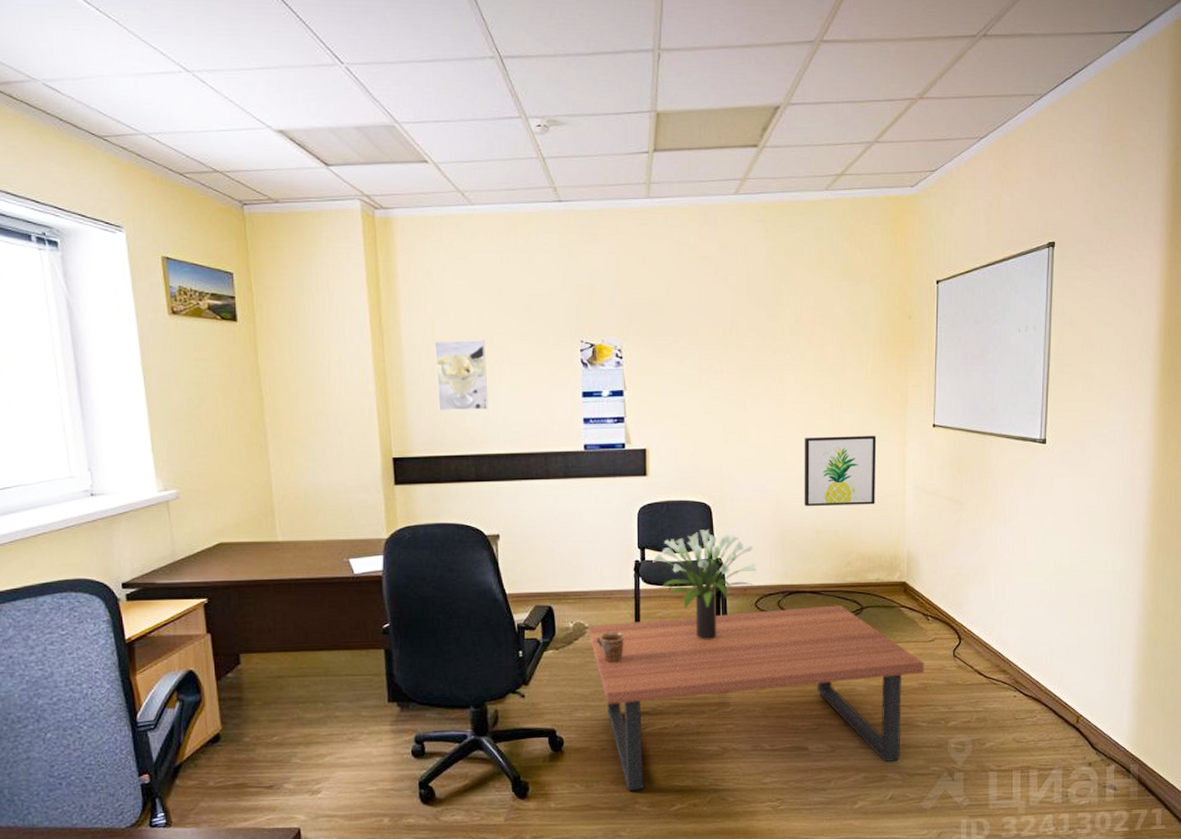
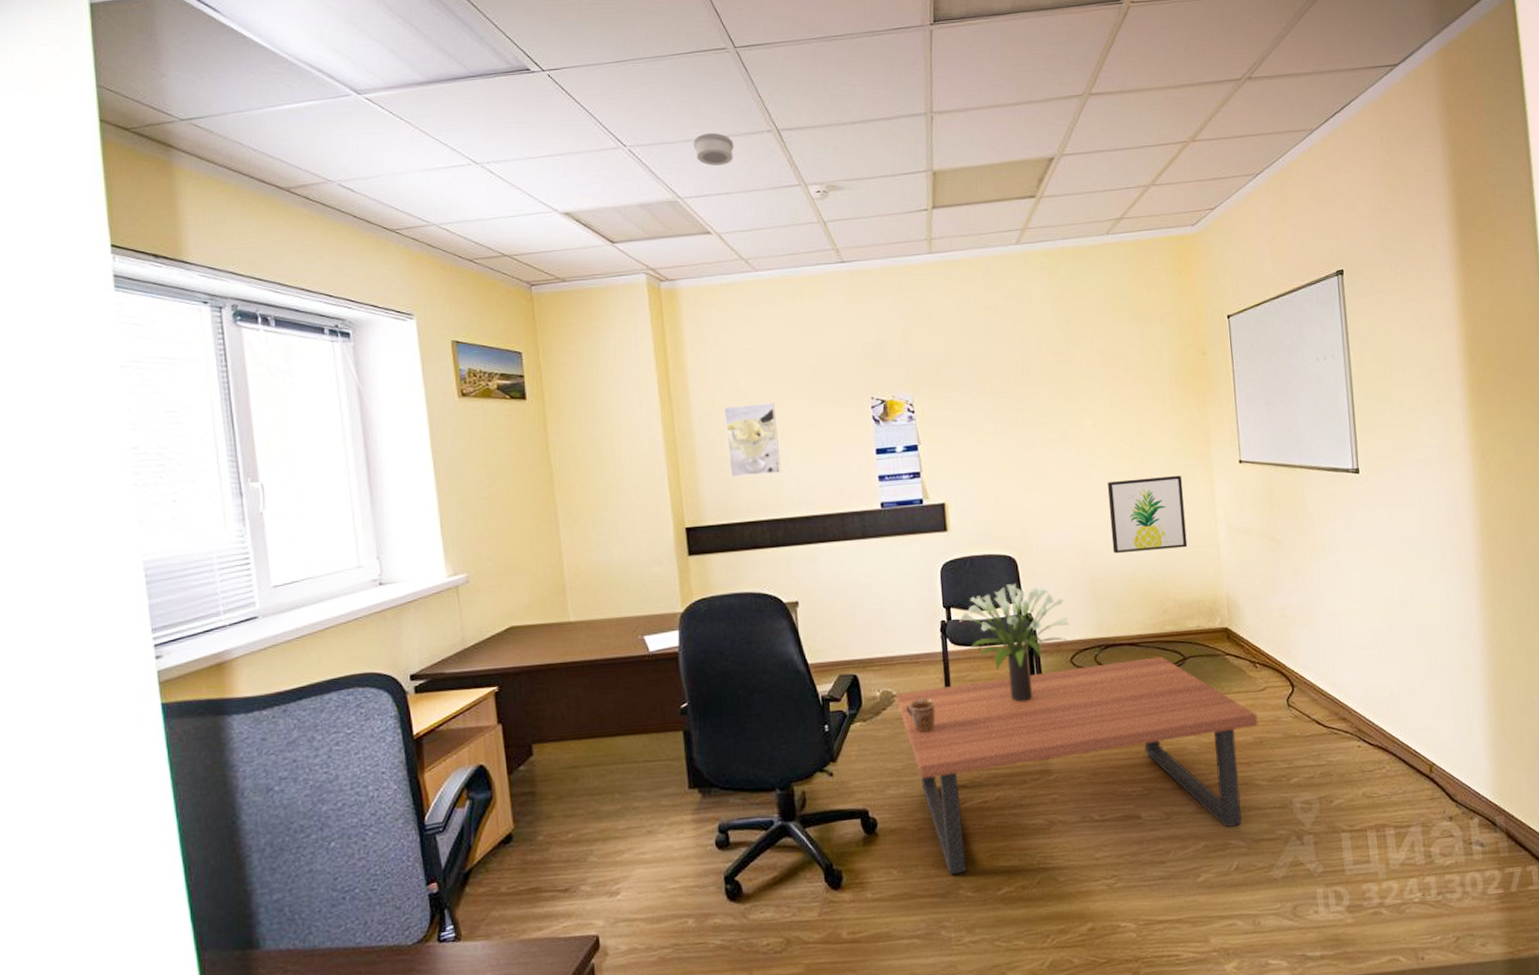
smoke detector: none [413,55,455,91] -> present [693,132,734,165]

